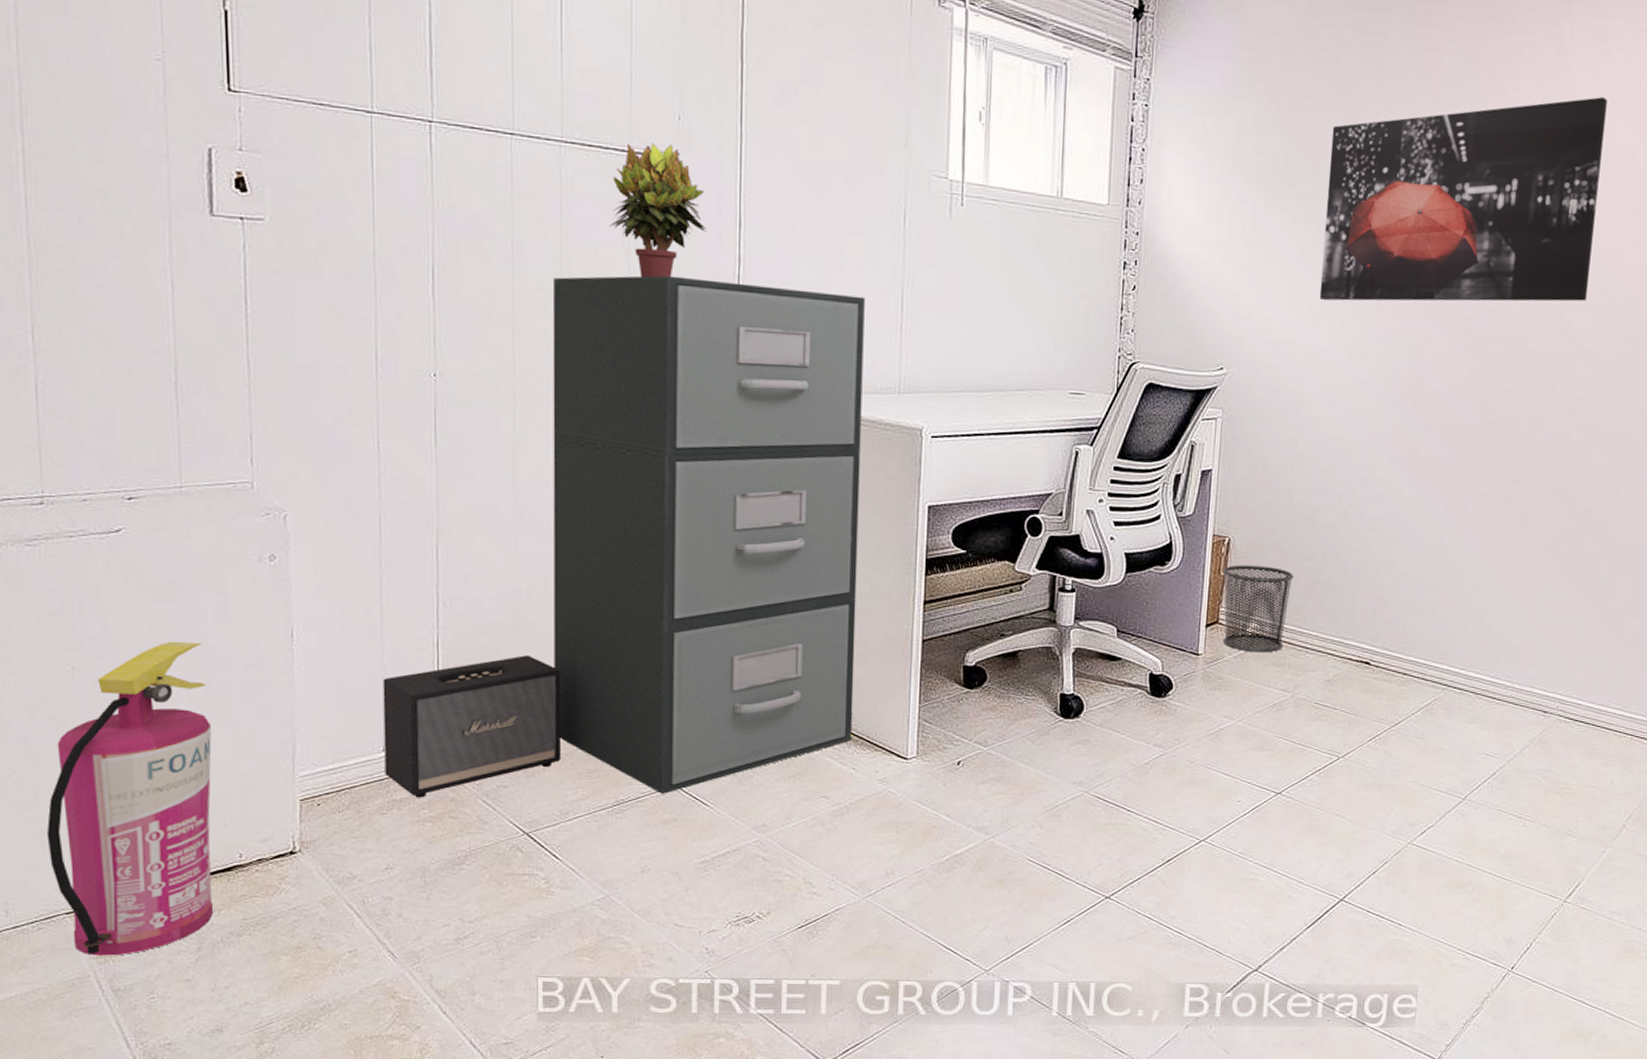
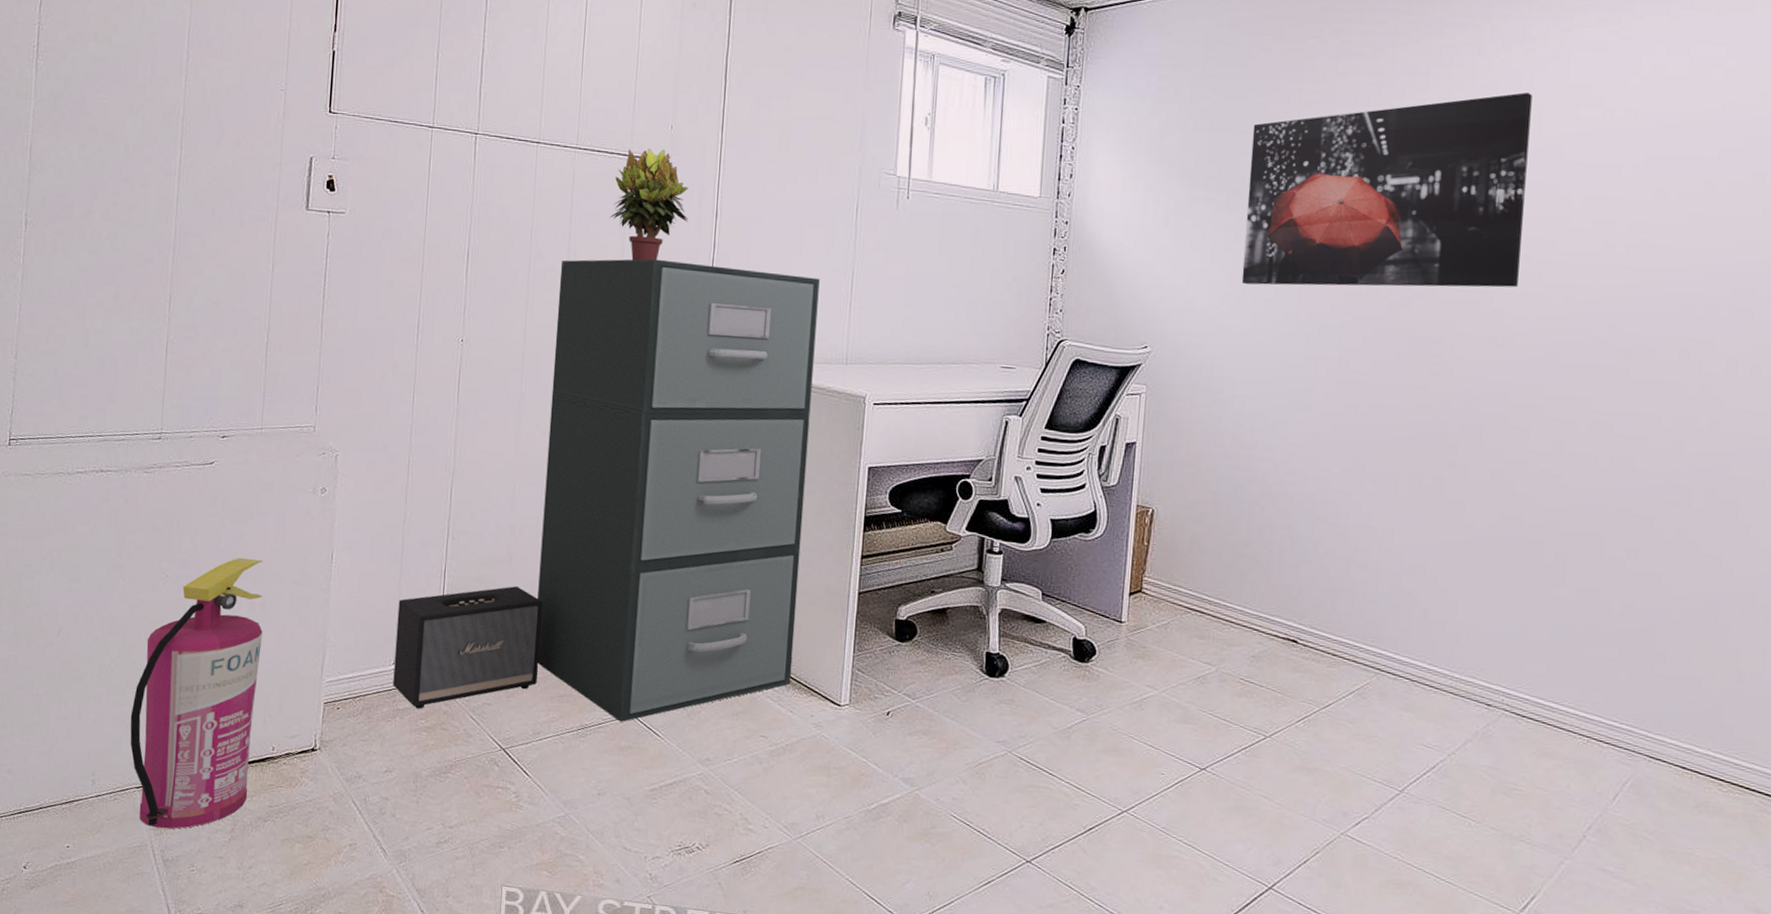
waste bin: present [1222,565,1294,653] -> none [1146,535,1218,625]

